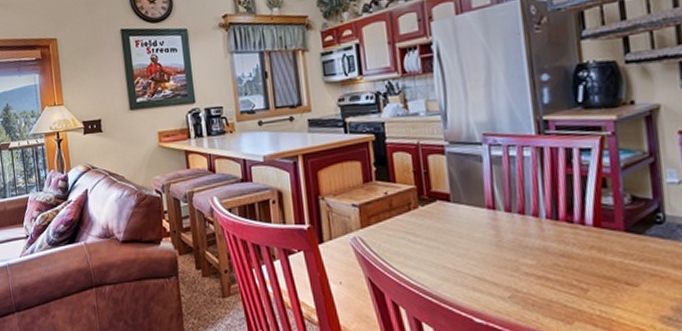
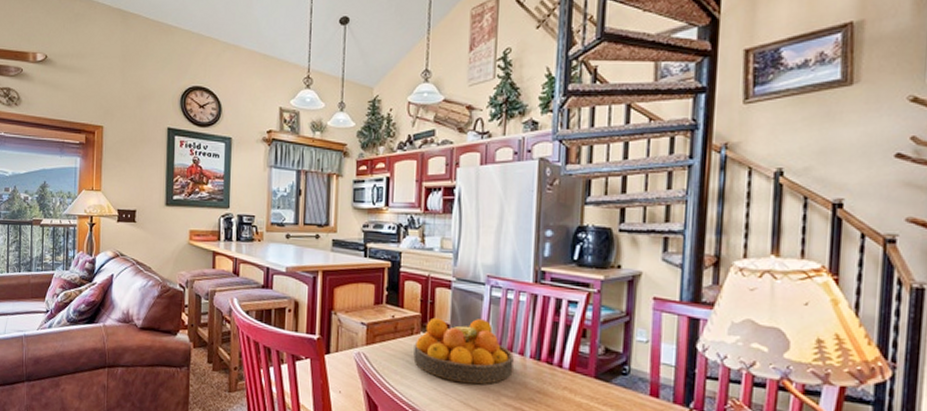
fruit bowl: none [413,183,529,257] -> present [413,317,514,384]

